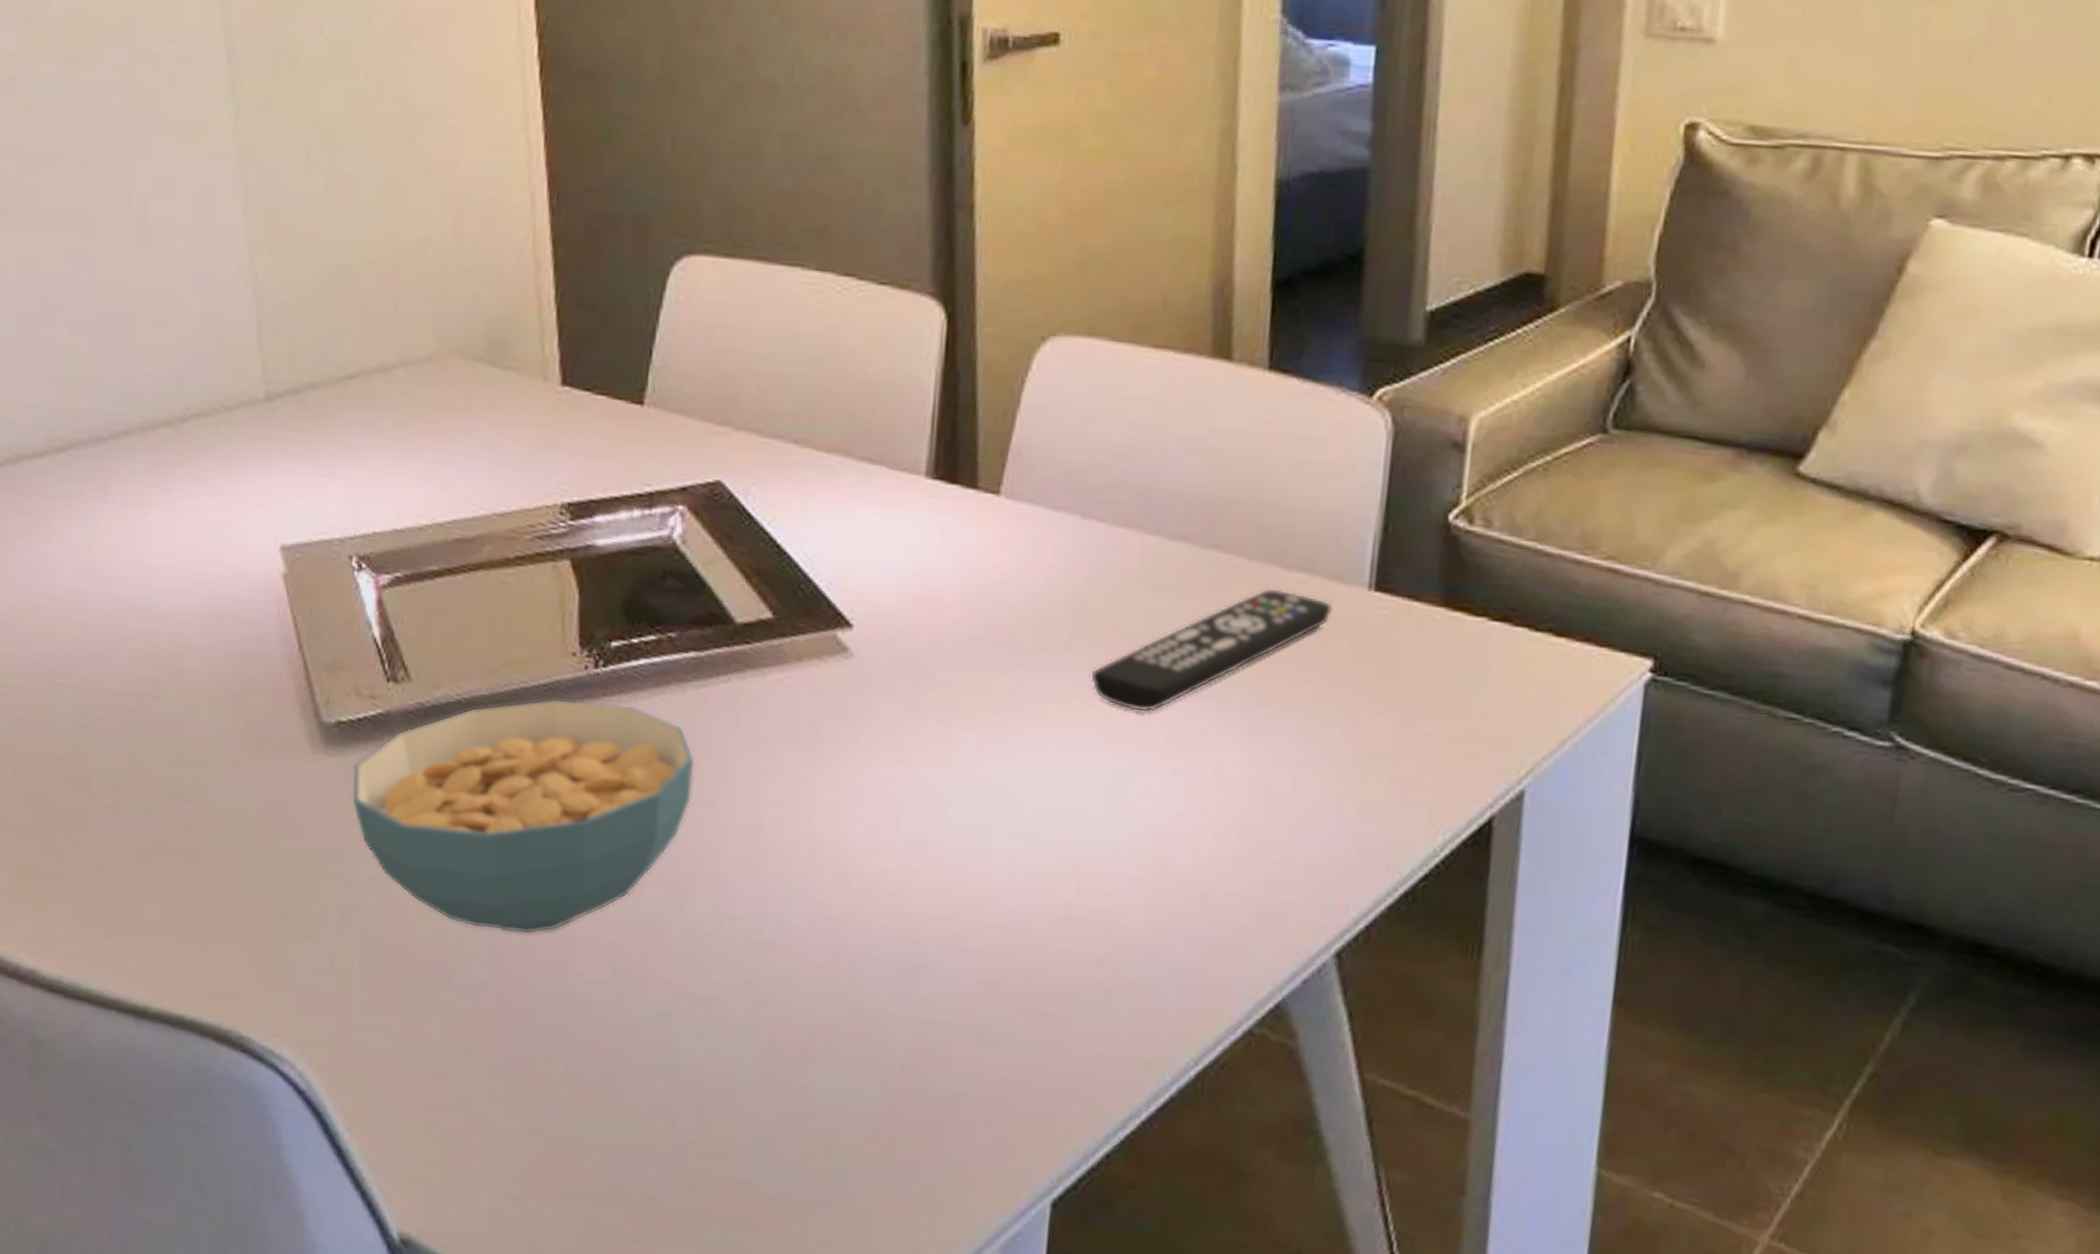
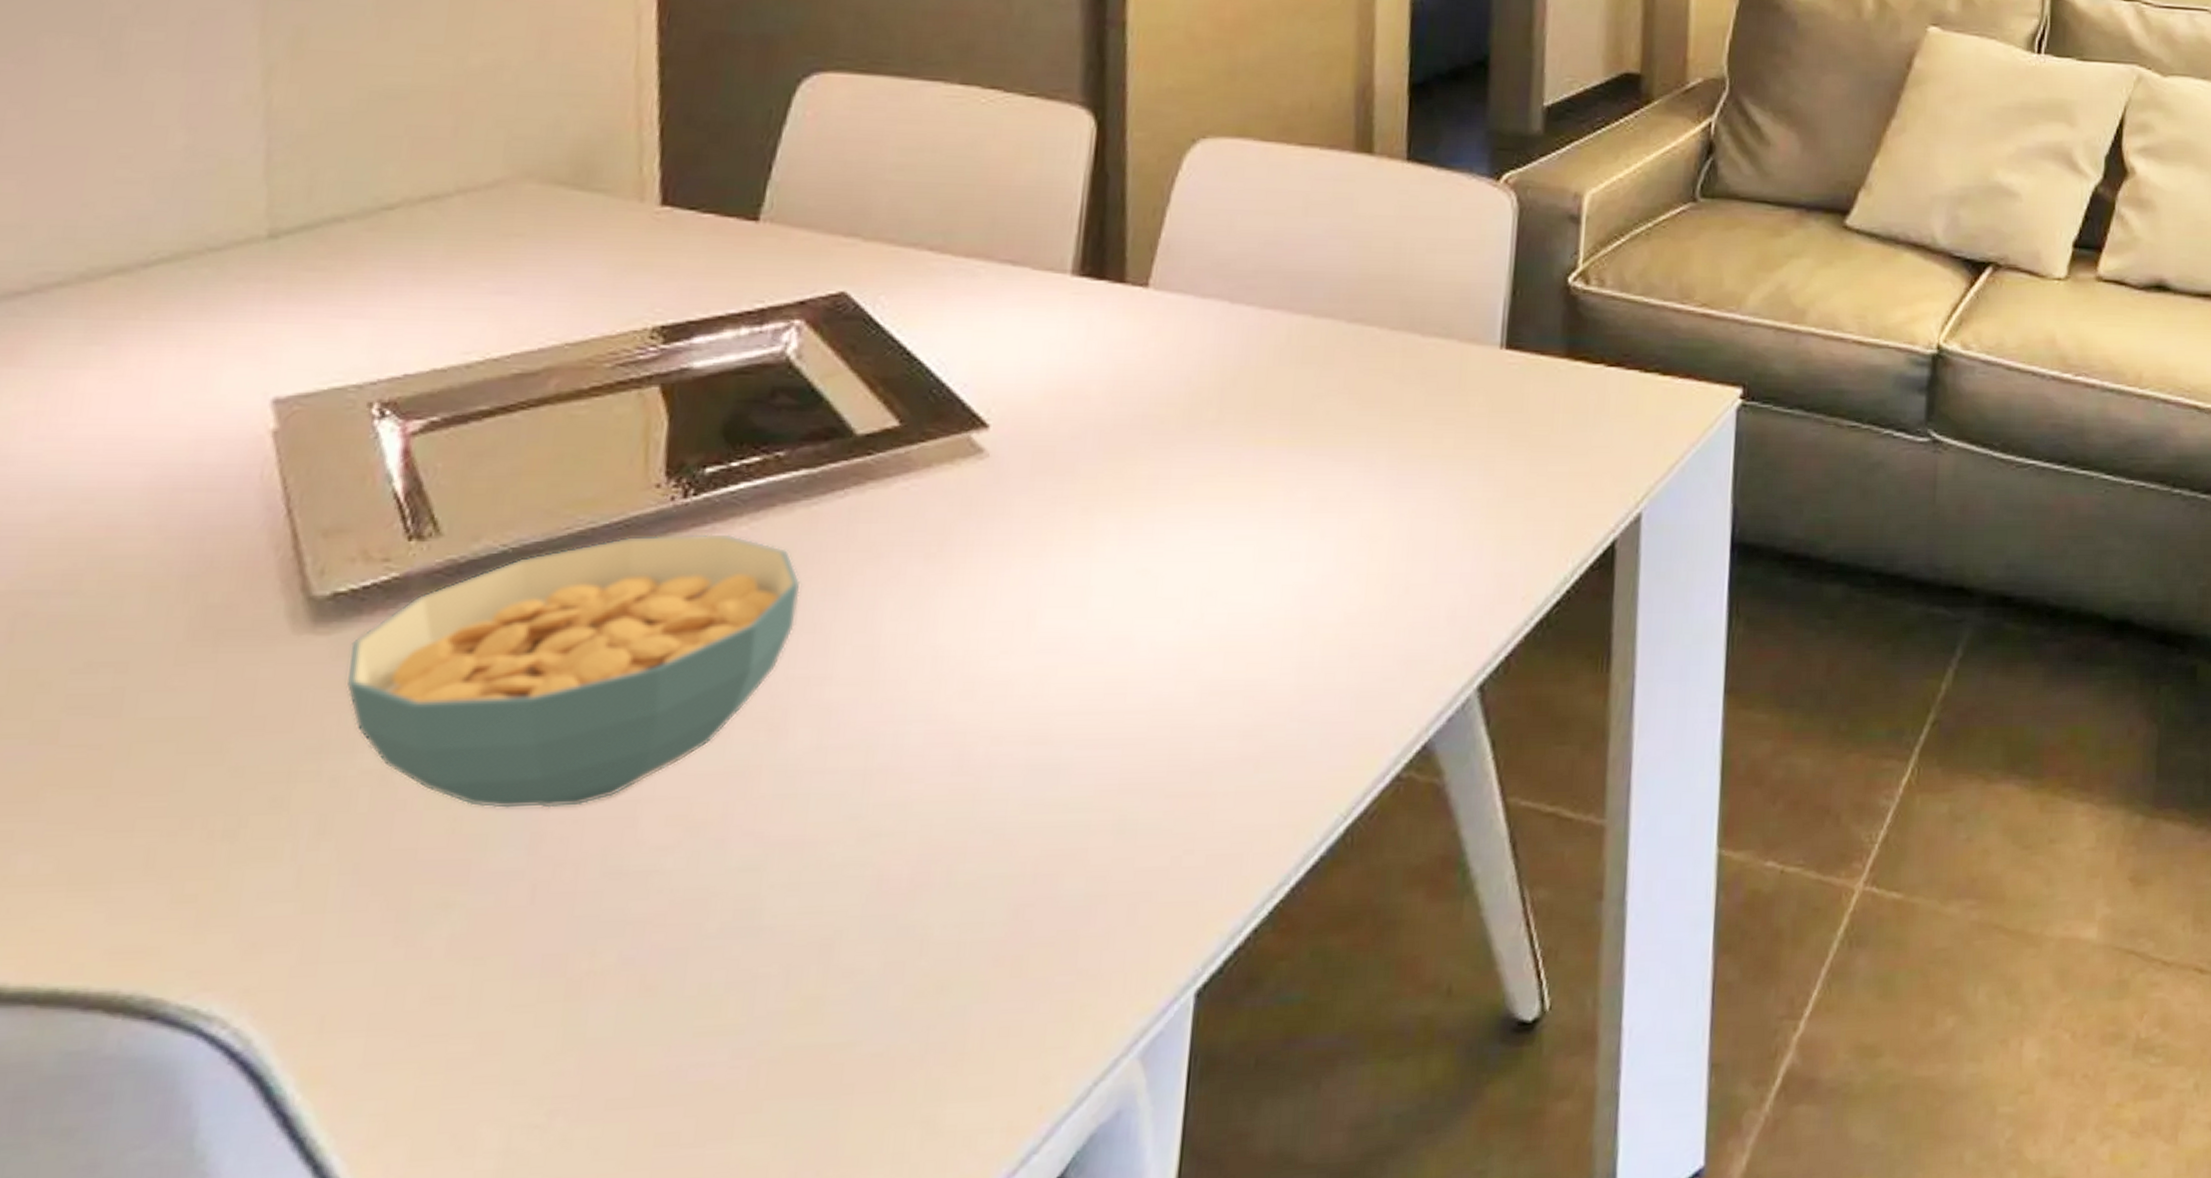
remote control: present [1090,588,1333,713] -> none [1239,354,1469,480]

